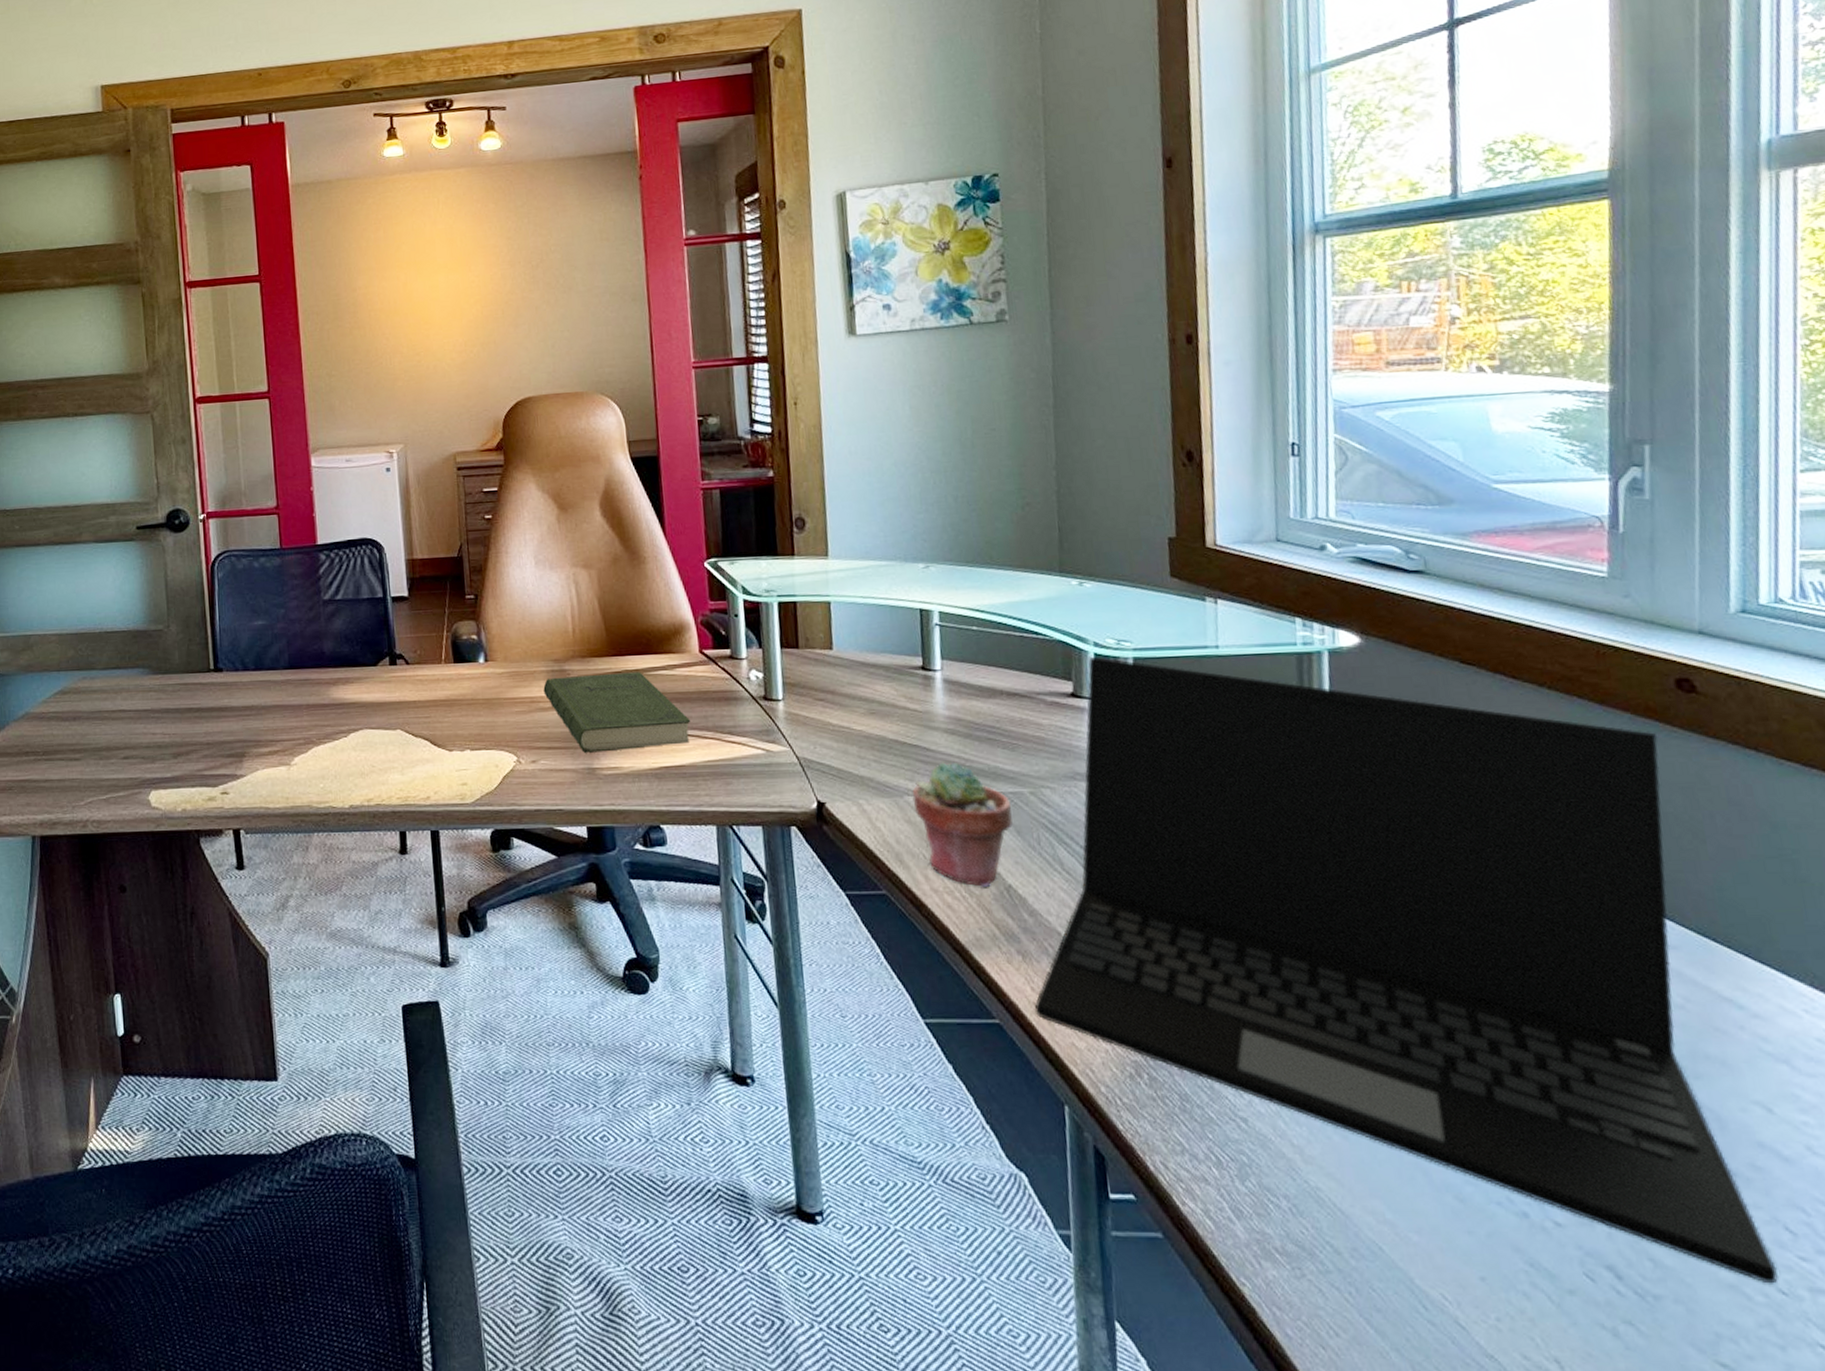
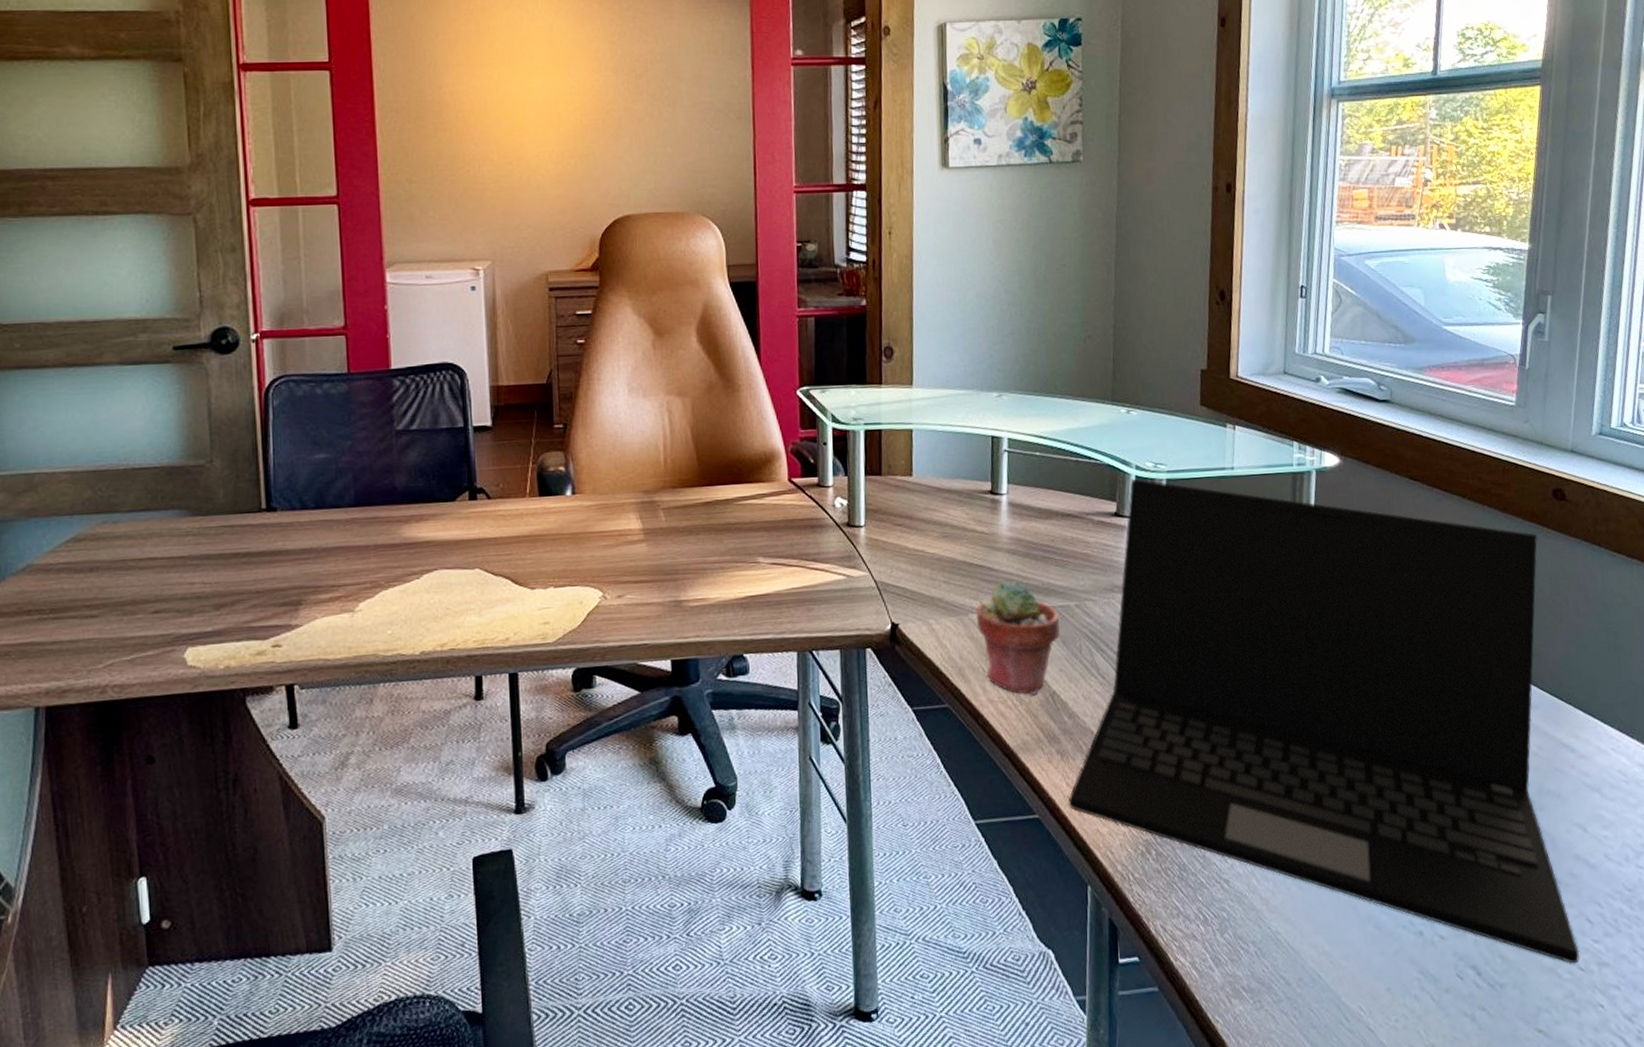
book: present [543,672,691,753] -> none [632,501,778,585]

